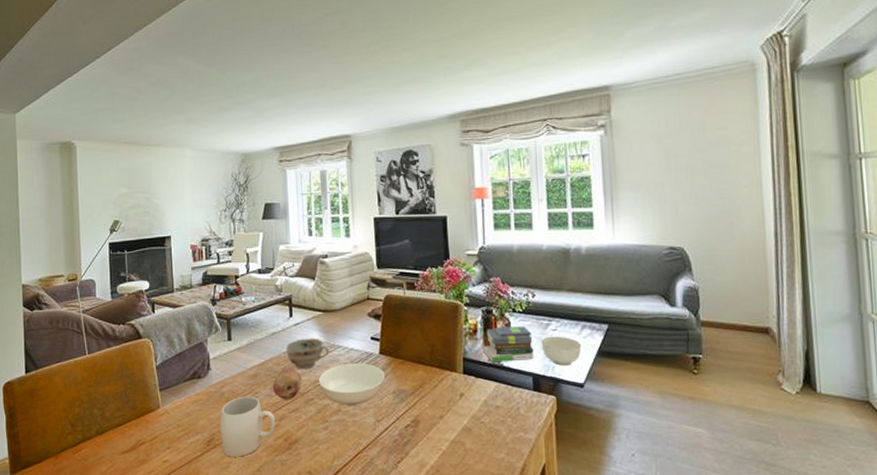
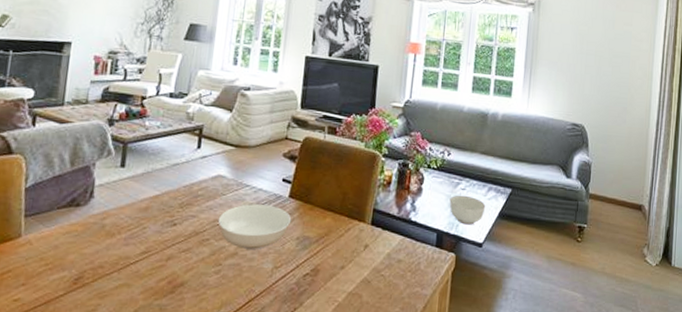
mug: present [219,396,276,457] -> none [91,230,162,299]
fruit: present [272,369,302,400] -> none [163,204,200,239]
teacup: present [286,338,330,370] -> none [186,173,237,207]
books: present [483,326,534,362] -> none [394,181,442,216]

